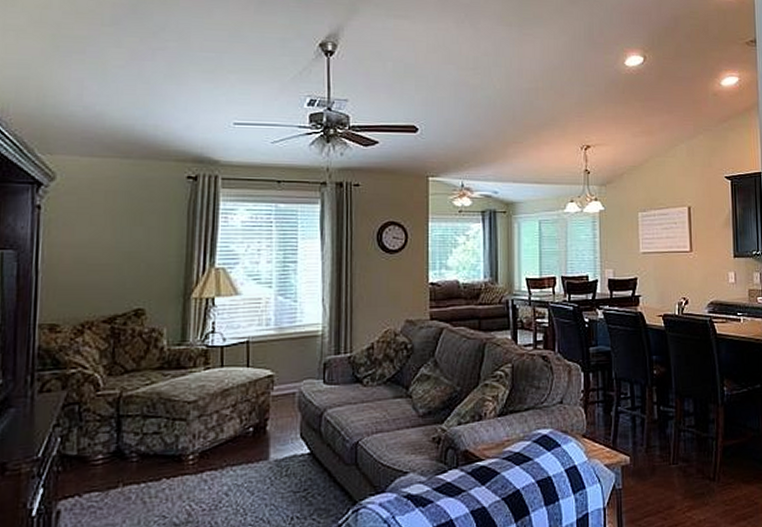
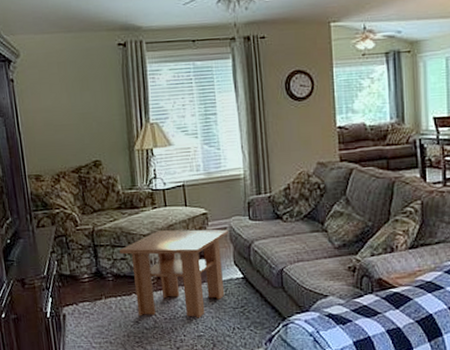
coffee table: none [153,395,298,509] -> present [120,229,229,319]

